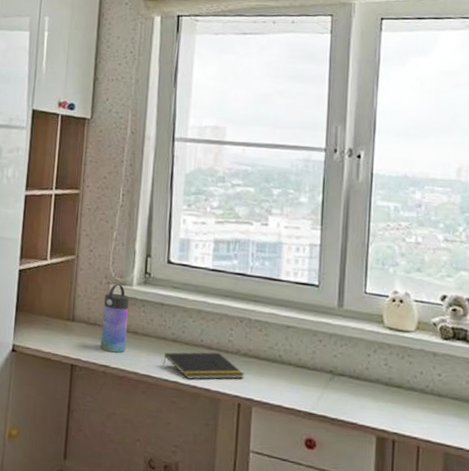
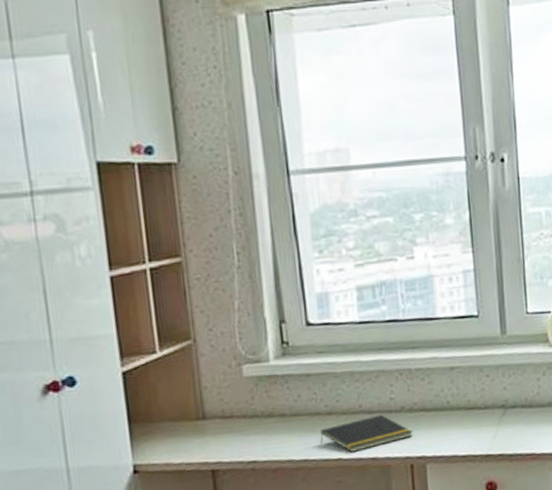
water bottle: present [100,283,130,353] -> none [238,362,275,445]

